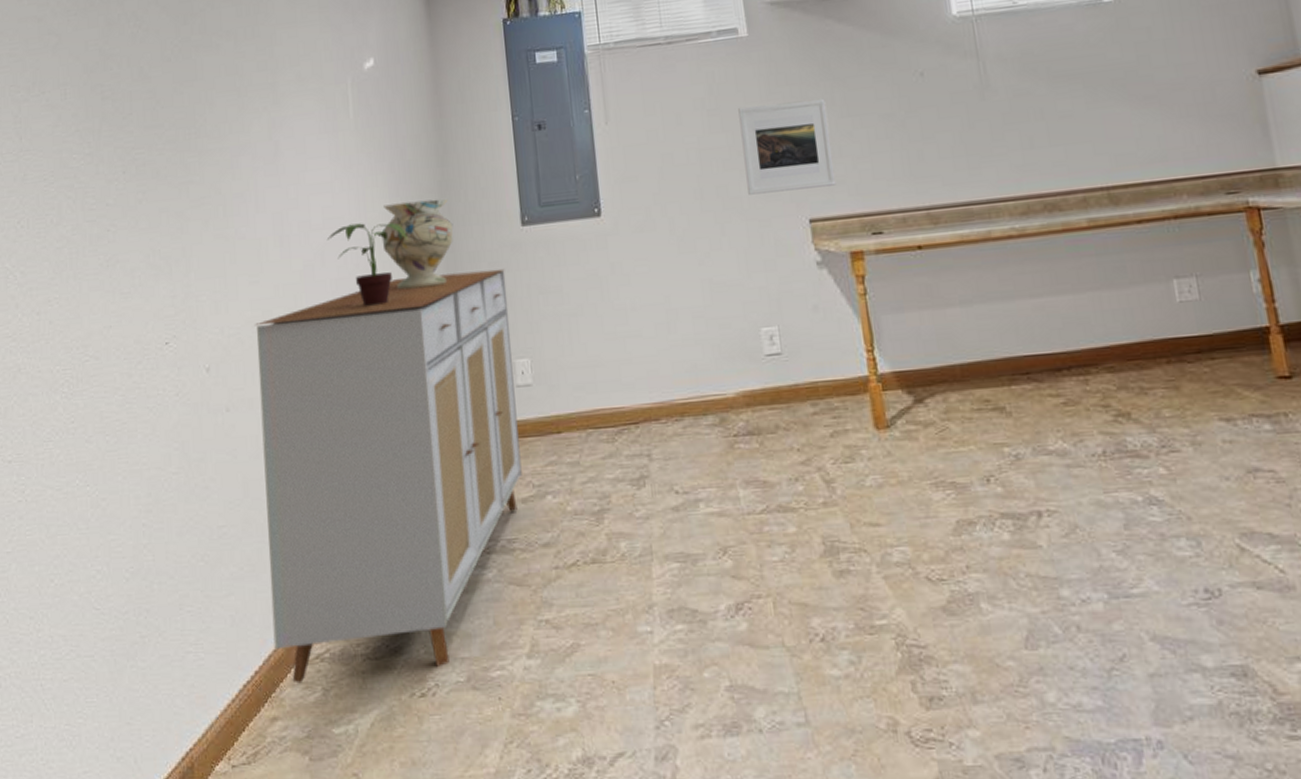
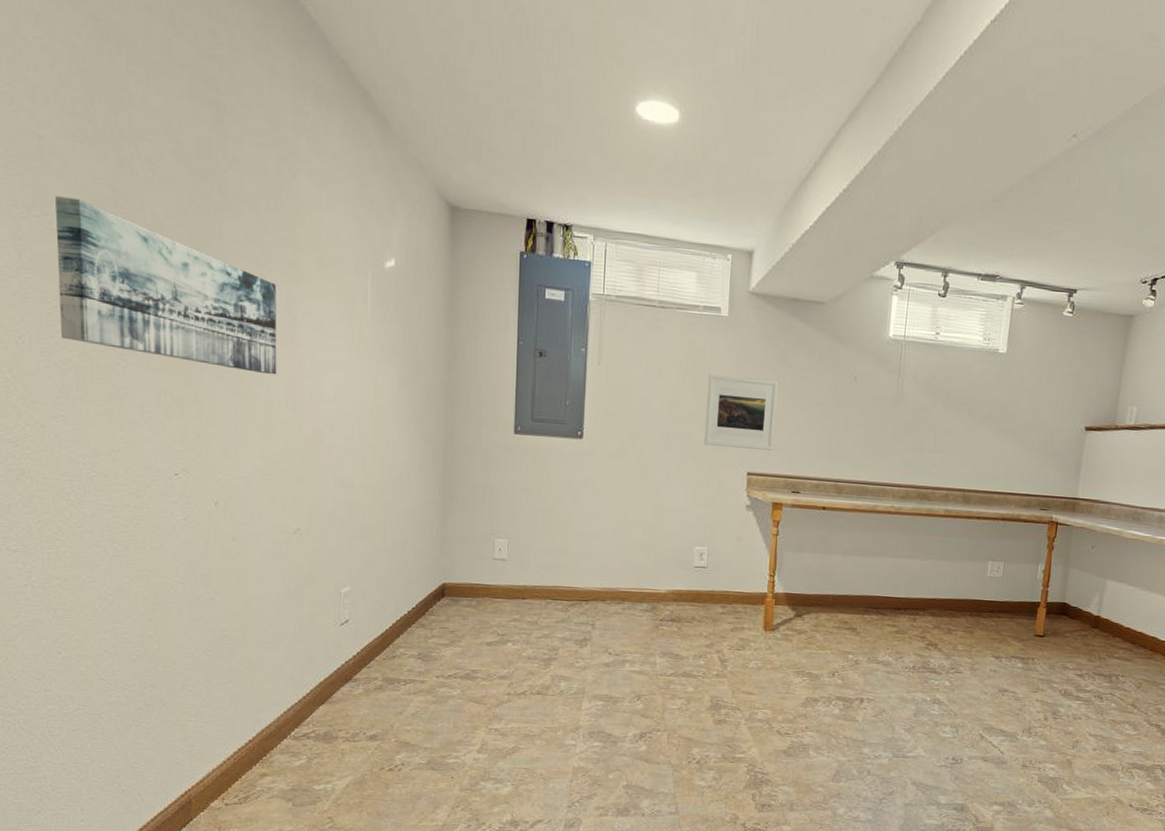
wall art: none [52,69,263,216] -> present [55,196,277,375]
sideboard: present [254,268,522,684] -> none [263,457,495,752]
potted plant: present [326,222,408,306] -> none [336,403,412,476]
decorative vase: present [381,198,454,290] -> none [388,393,454,469]

